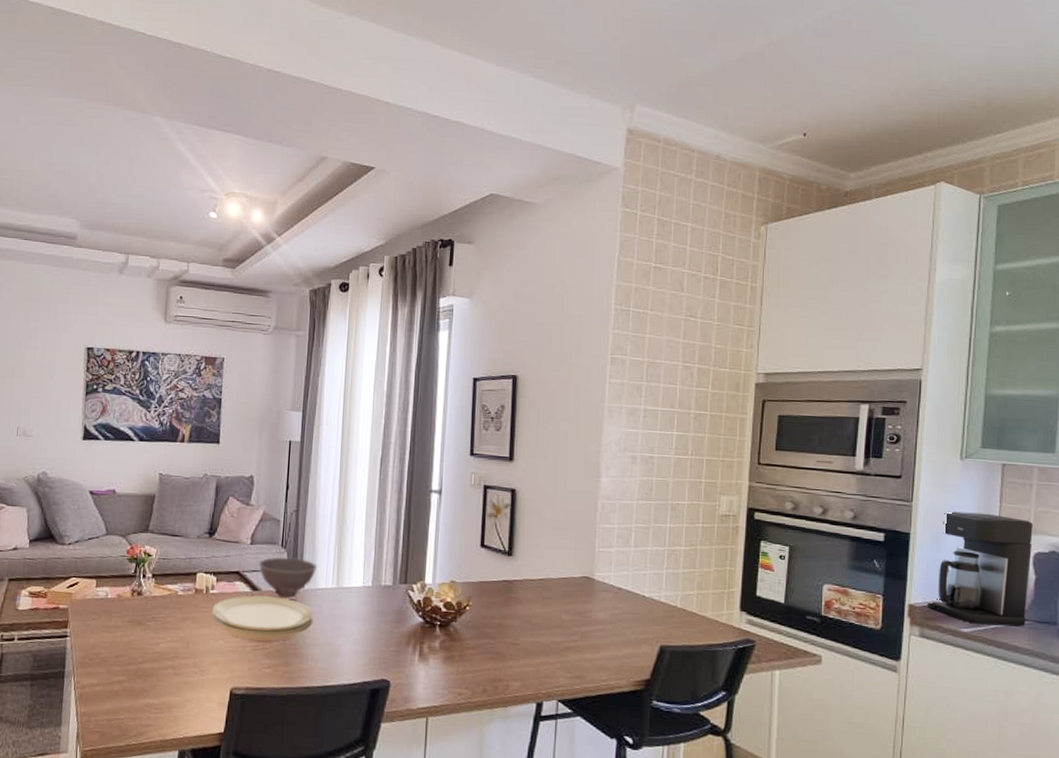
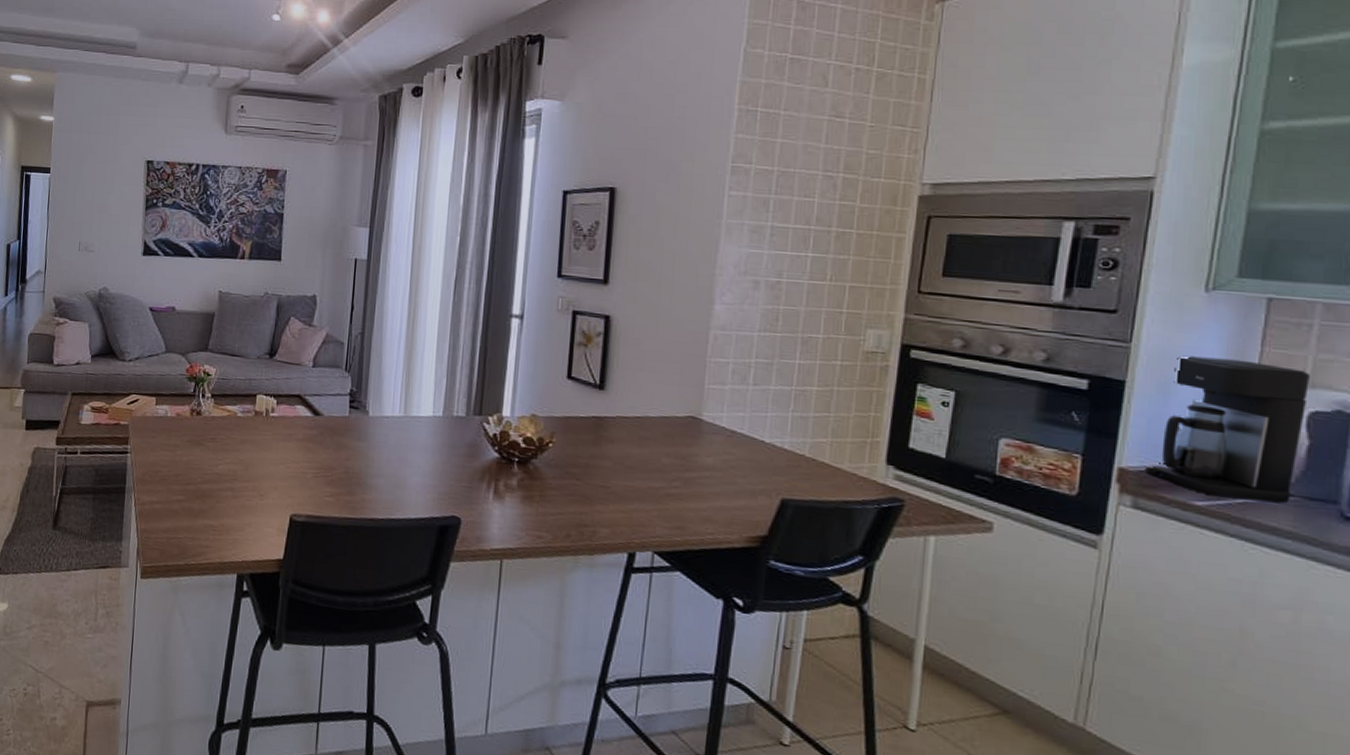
plate: present [211,595,313,642] -> none [271,420,378,469]
bowl: present [258,557,317,598] -> none [320,381,383,425]

